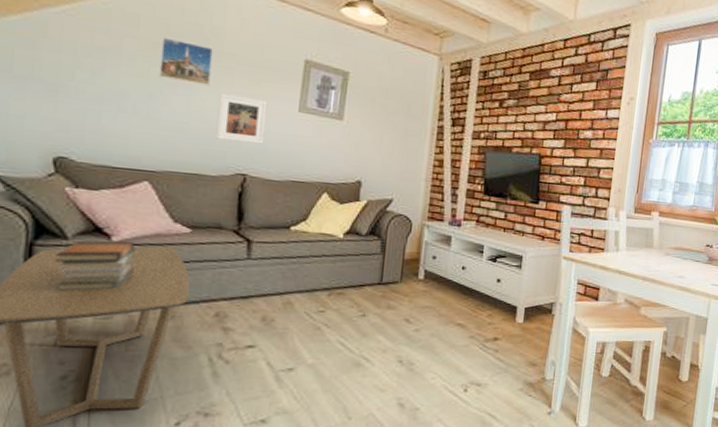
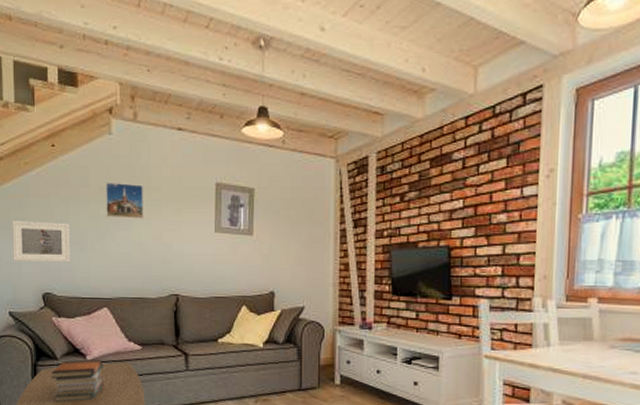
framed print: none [11,63,105,124] -> present [12,221,71,263]
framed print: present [215,93,268,144] -> none [151,224,190,266]

